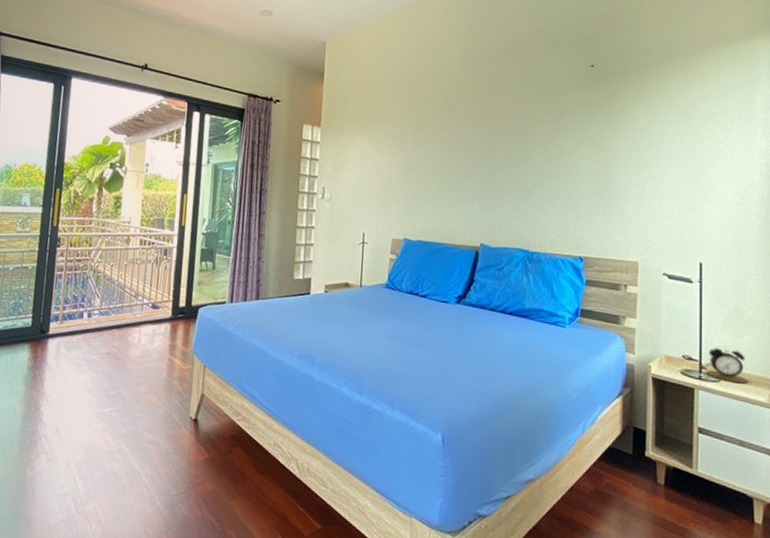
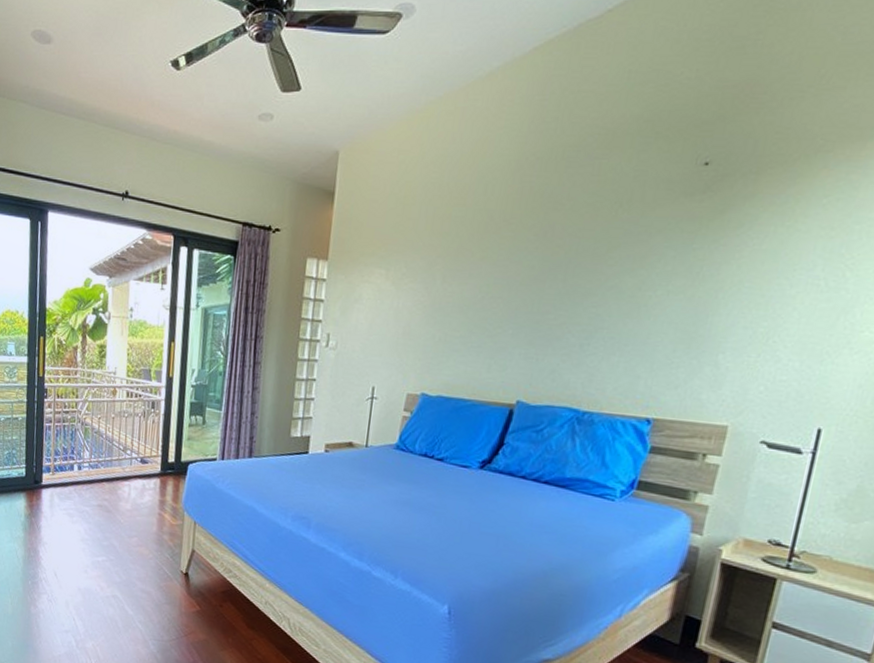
alarm clock: present [706,345,748,384] -> none [797,530,859,578]

